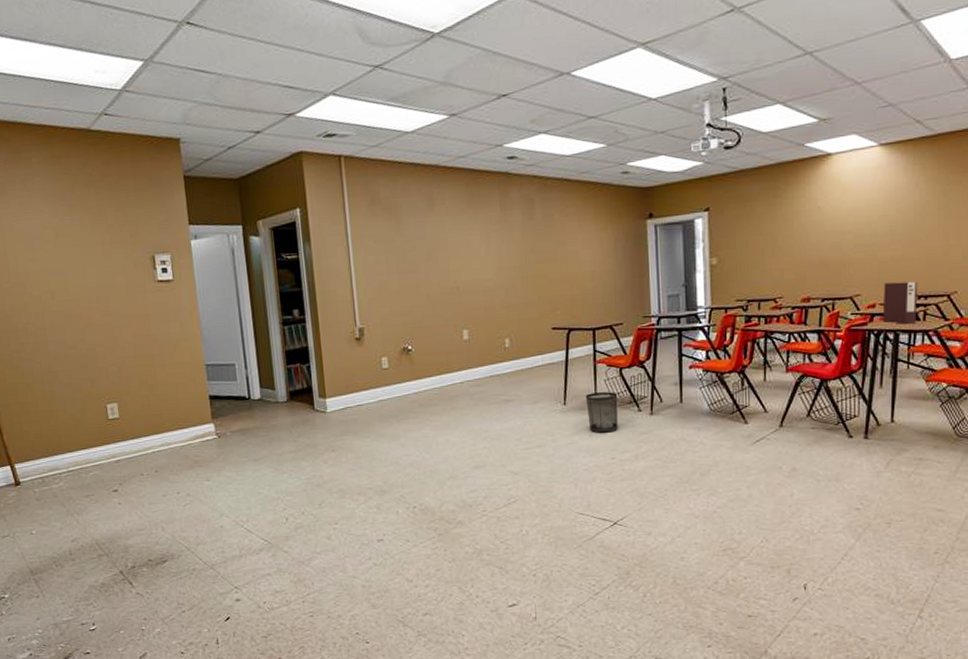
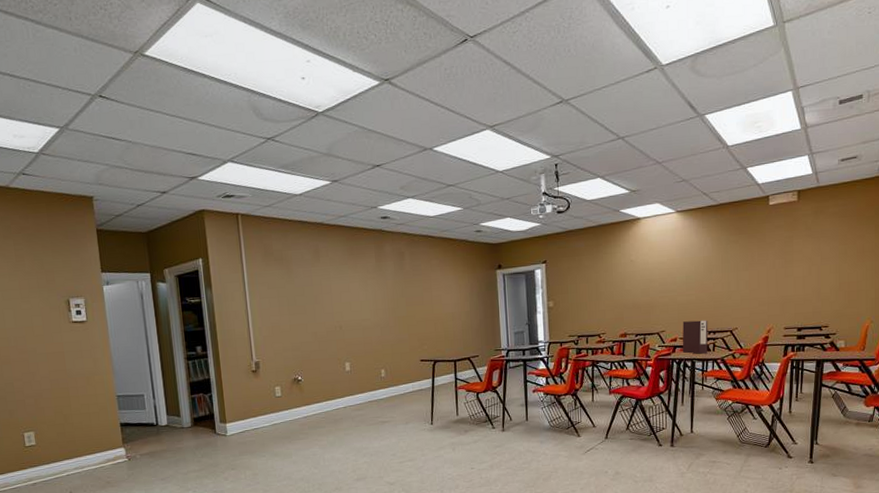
waste bin: present [585,392,618,433] -> none [449,413,476,448]

